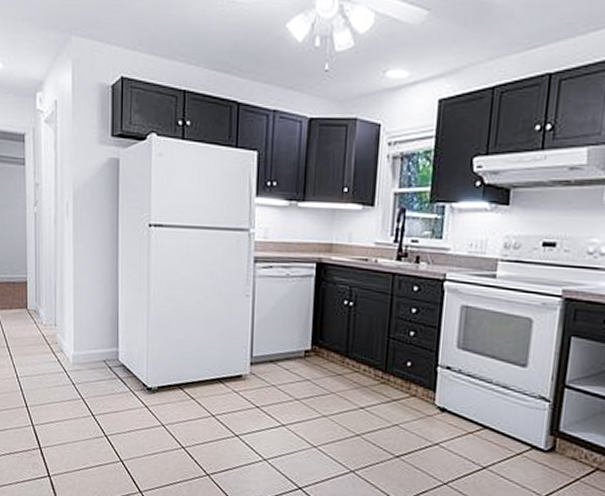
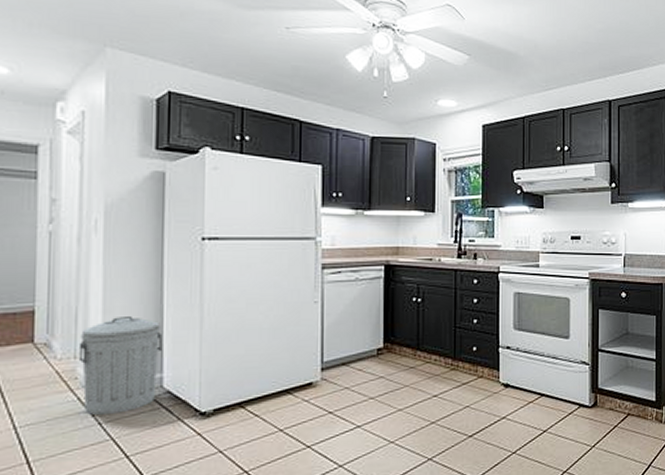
trash can: none [57,293,119,378] -> present [78,317,163,415]

